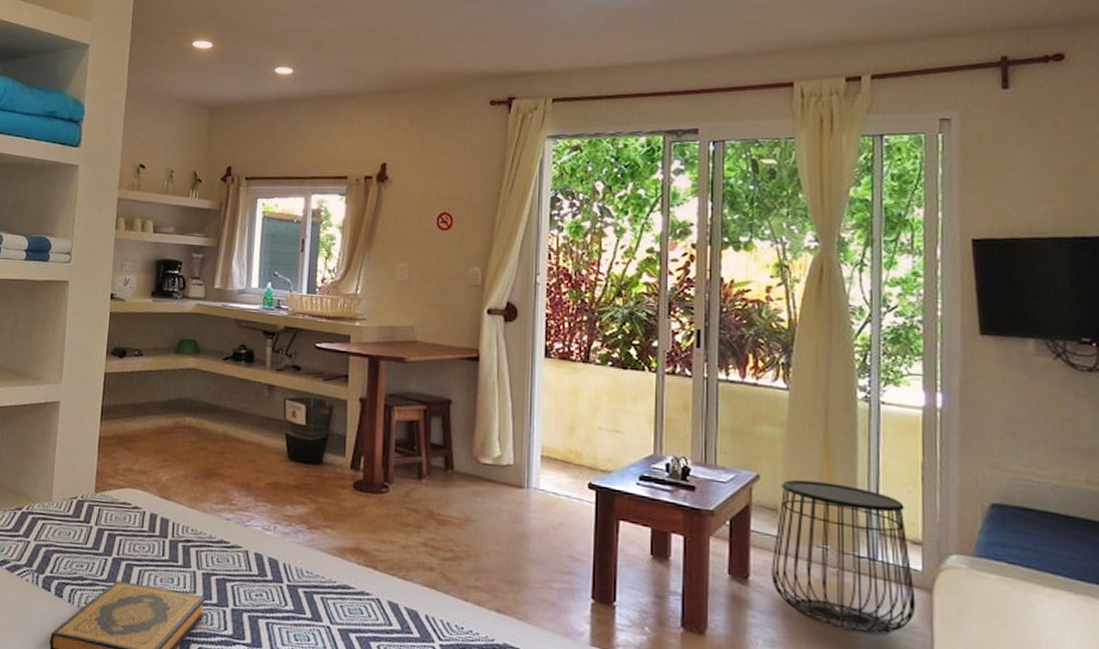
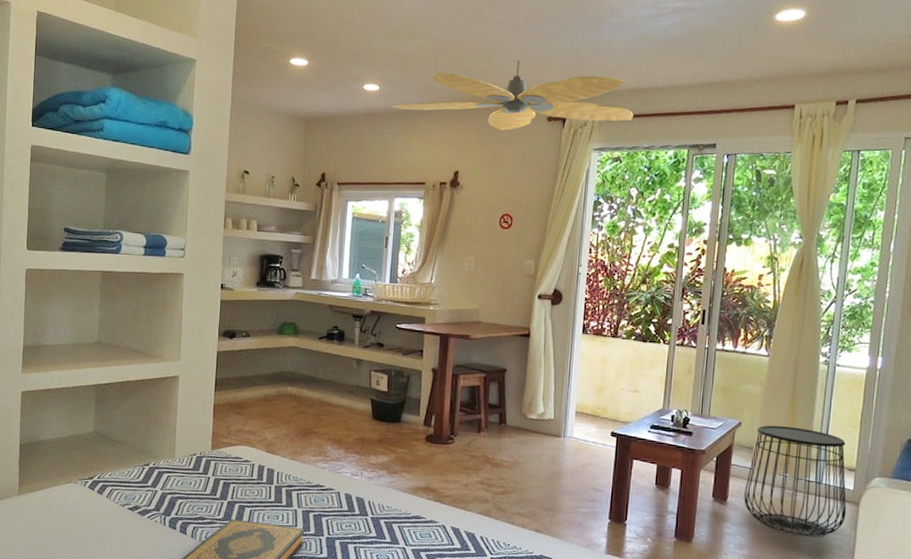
ceiling fan: none [307,38,593,117] -> present [391,60,633,131]

